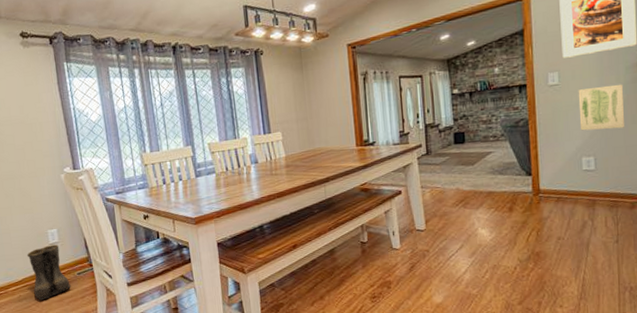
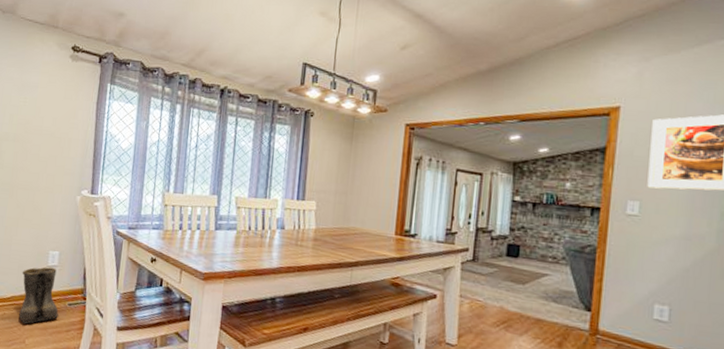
wall art: present [578,84,624,131] -> none [656,226,714,281]

